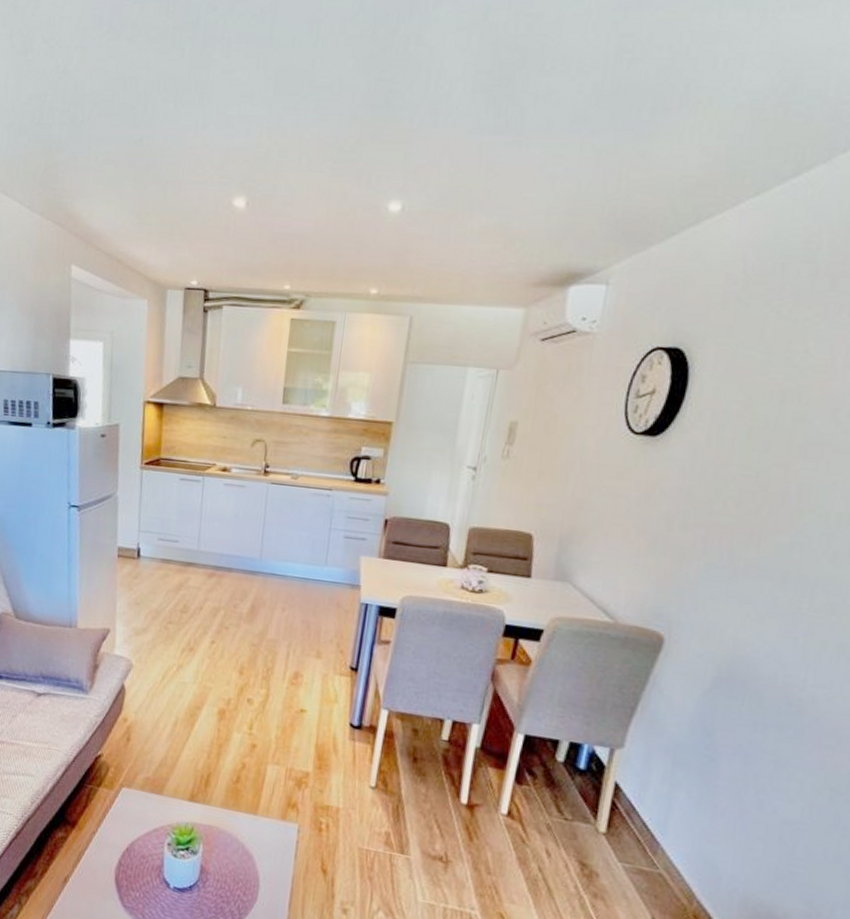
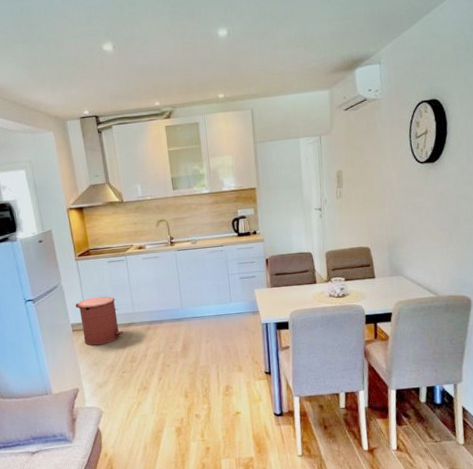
trash can: none [127,519,181,582] -> present [75,296,124,346]

